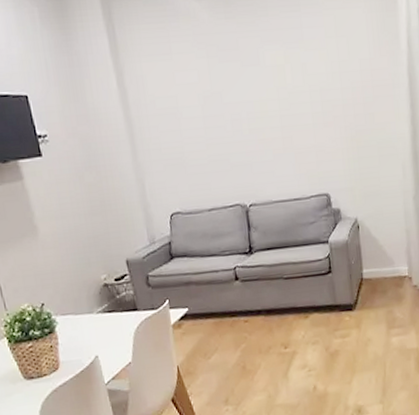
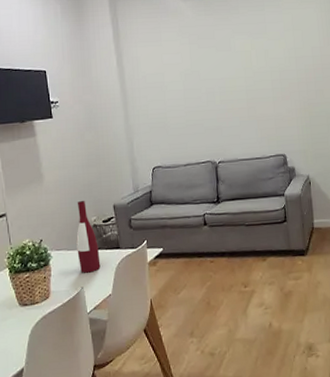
wine bottle: none [81,256,117,340] -> present [76,201,101,273]

